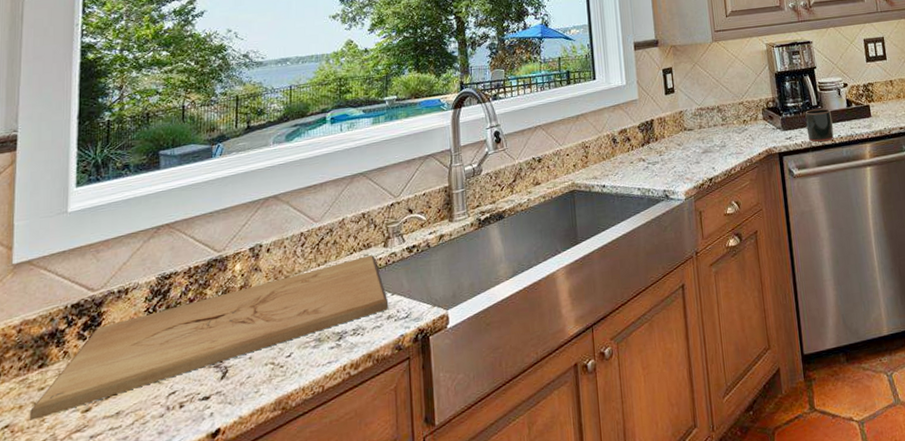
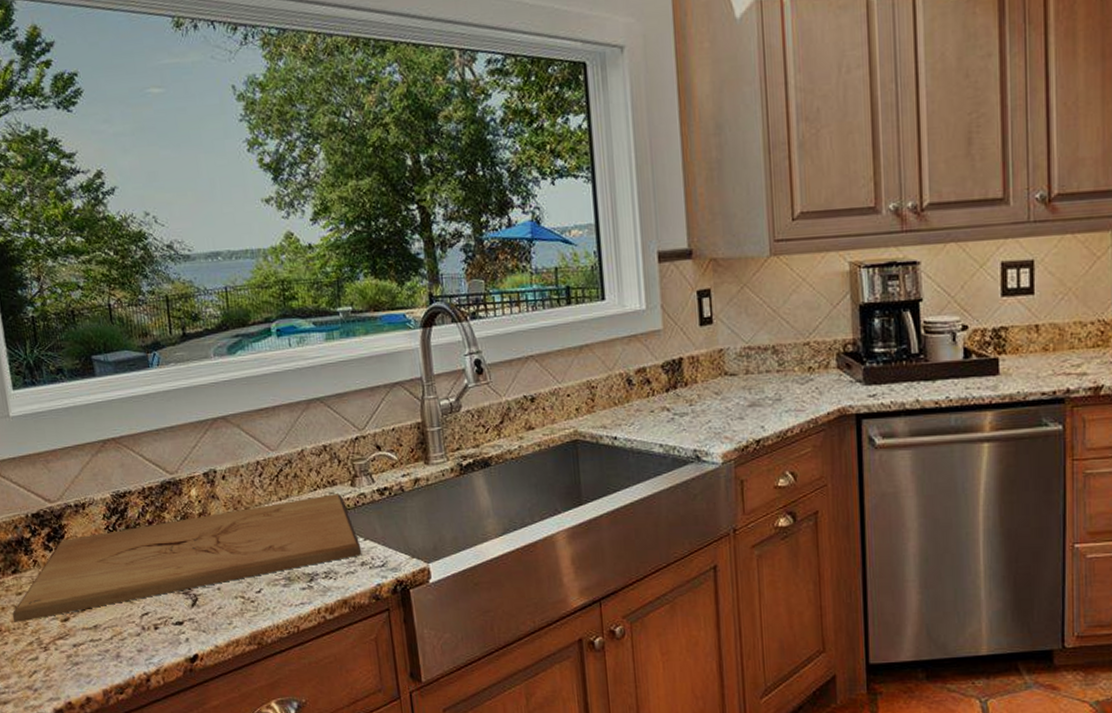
mug: present [805,108,834,142] -> none [899,358,940,404]

